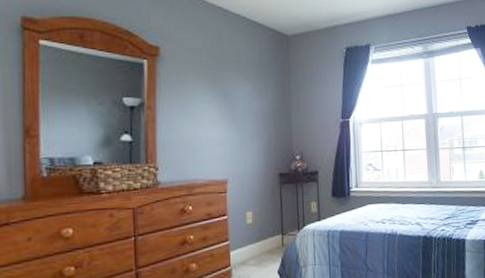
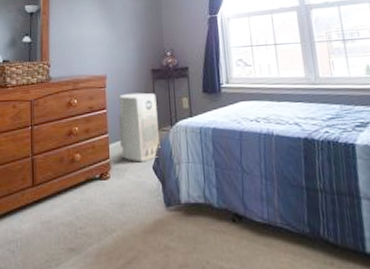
air purifier: none [240,197,287,268] -> present [118,92,161,162]

